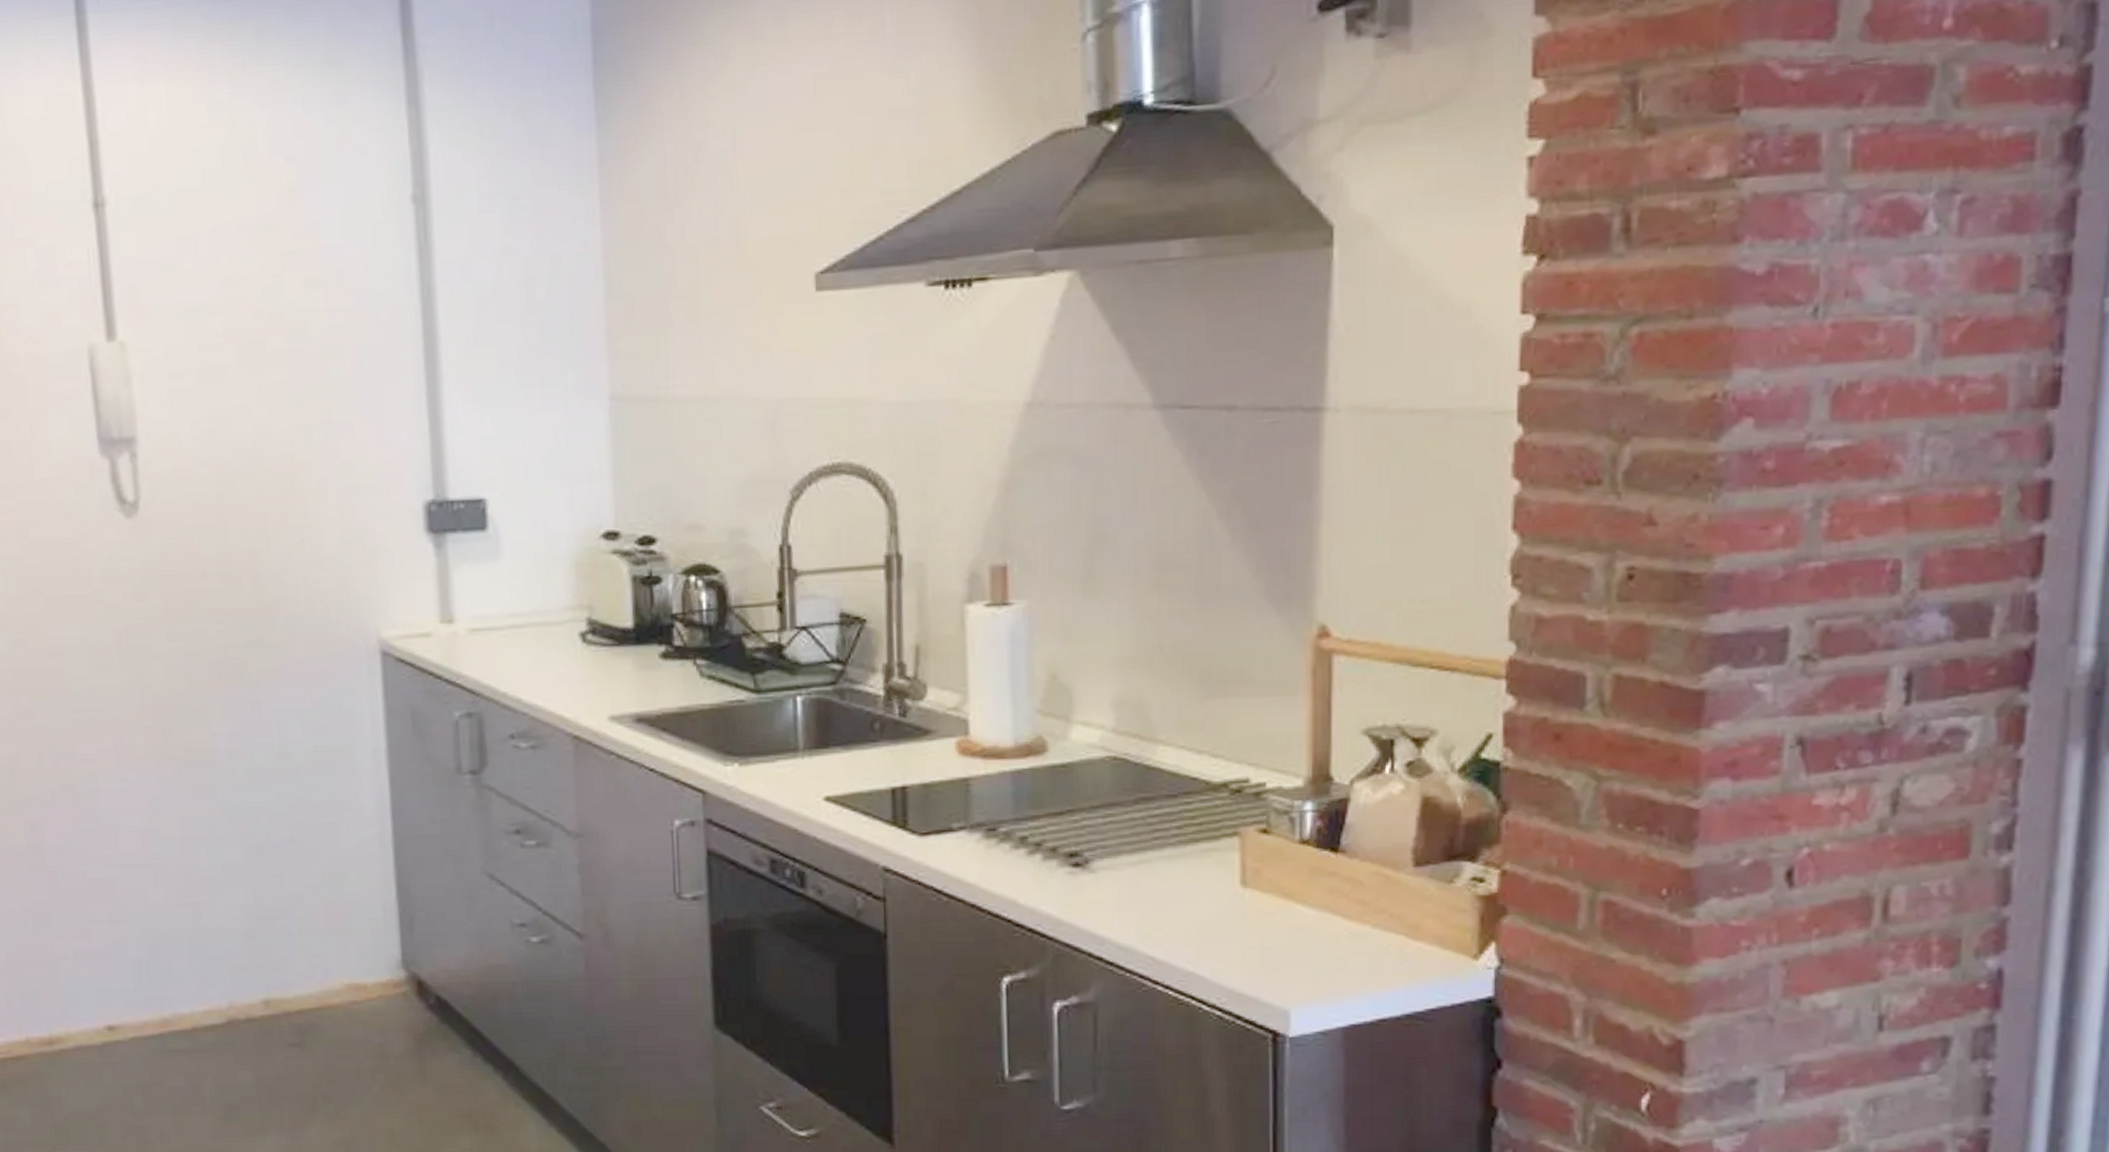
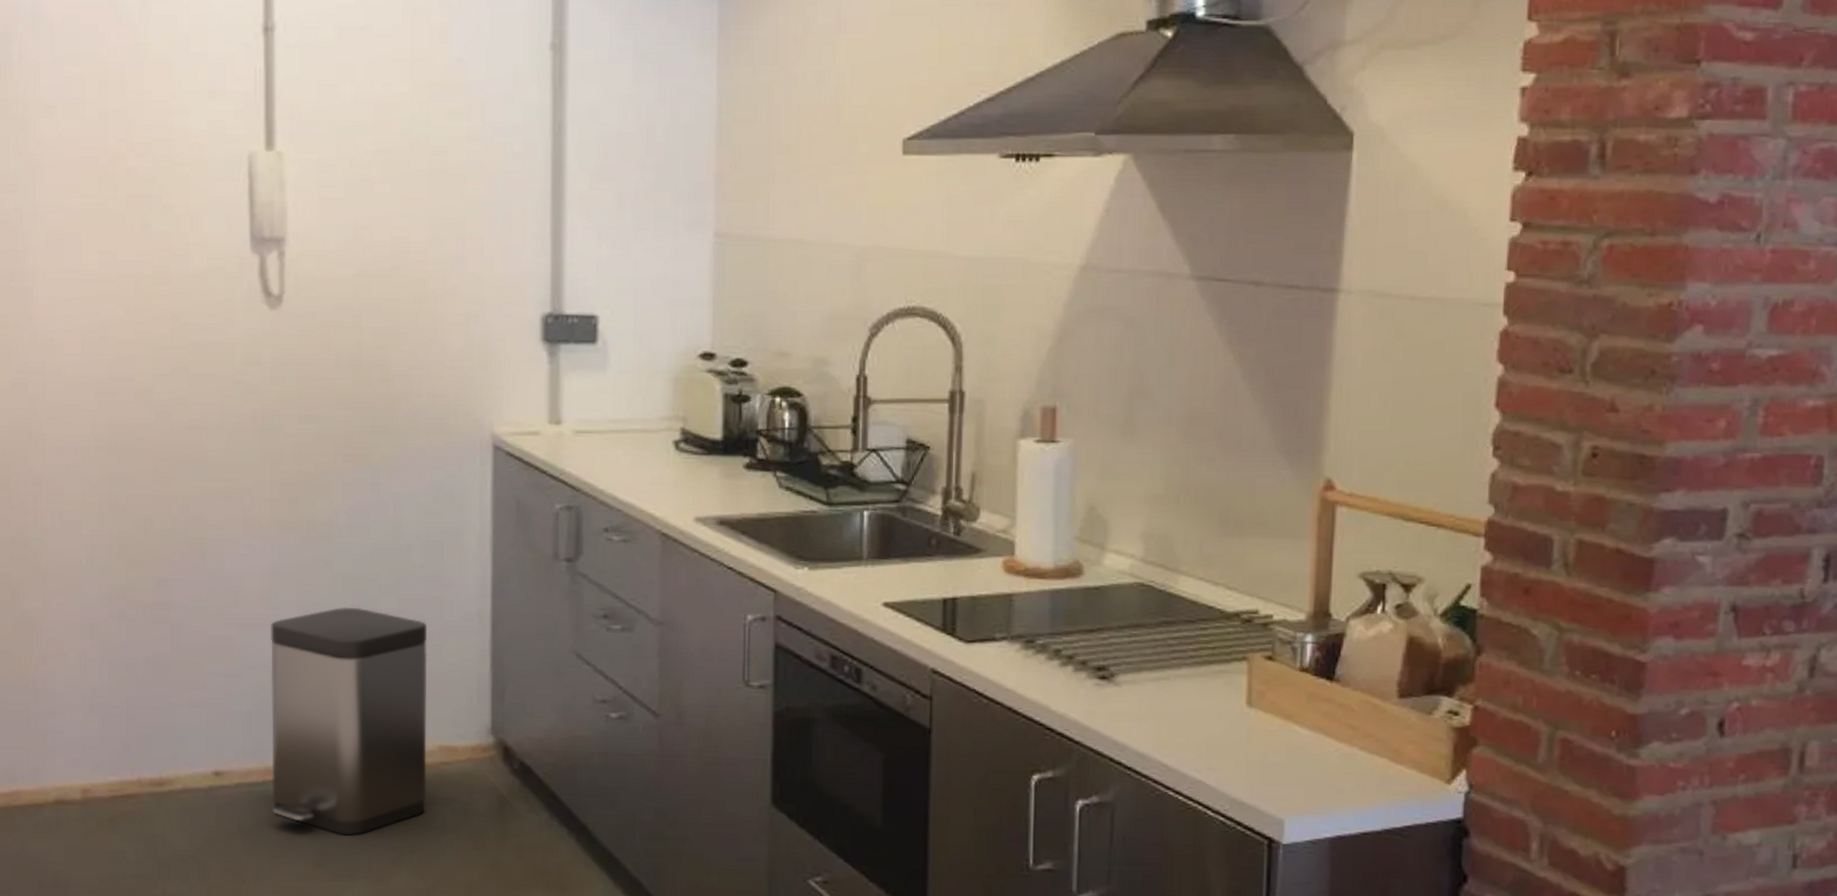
pedal bin: none [154,839,337,1087] -> present [270,607,428,836]

